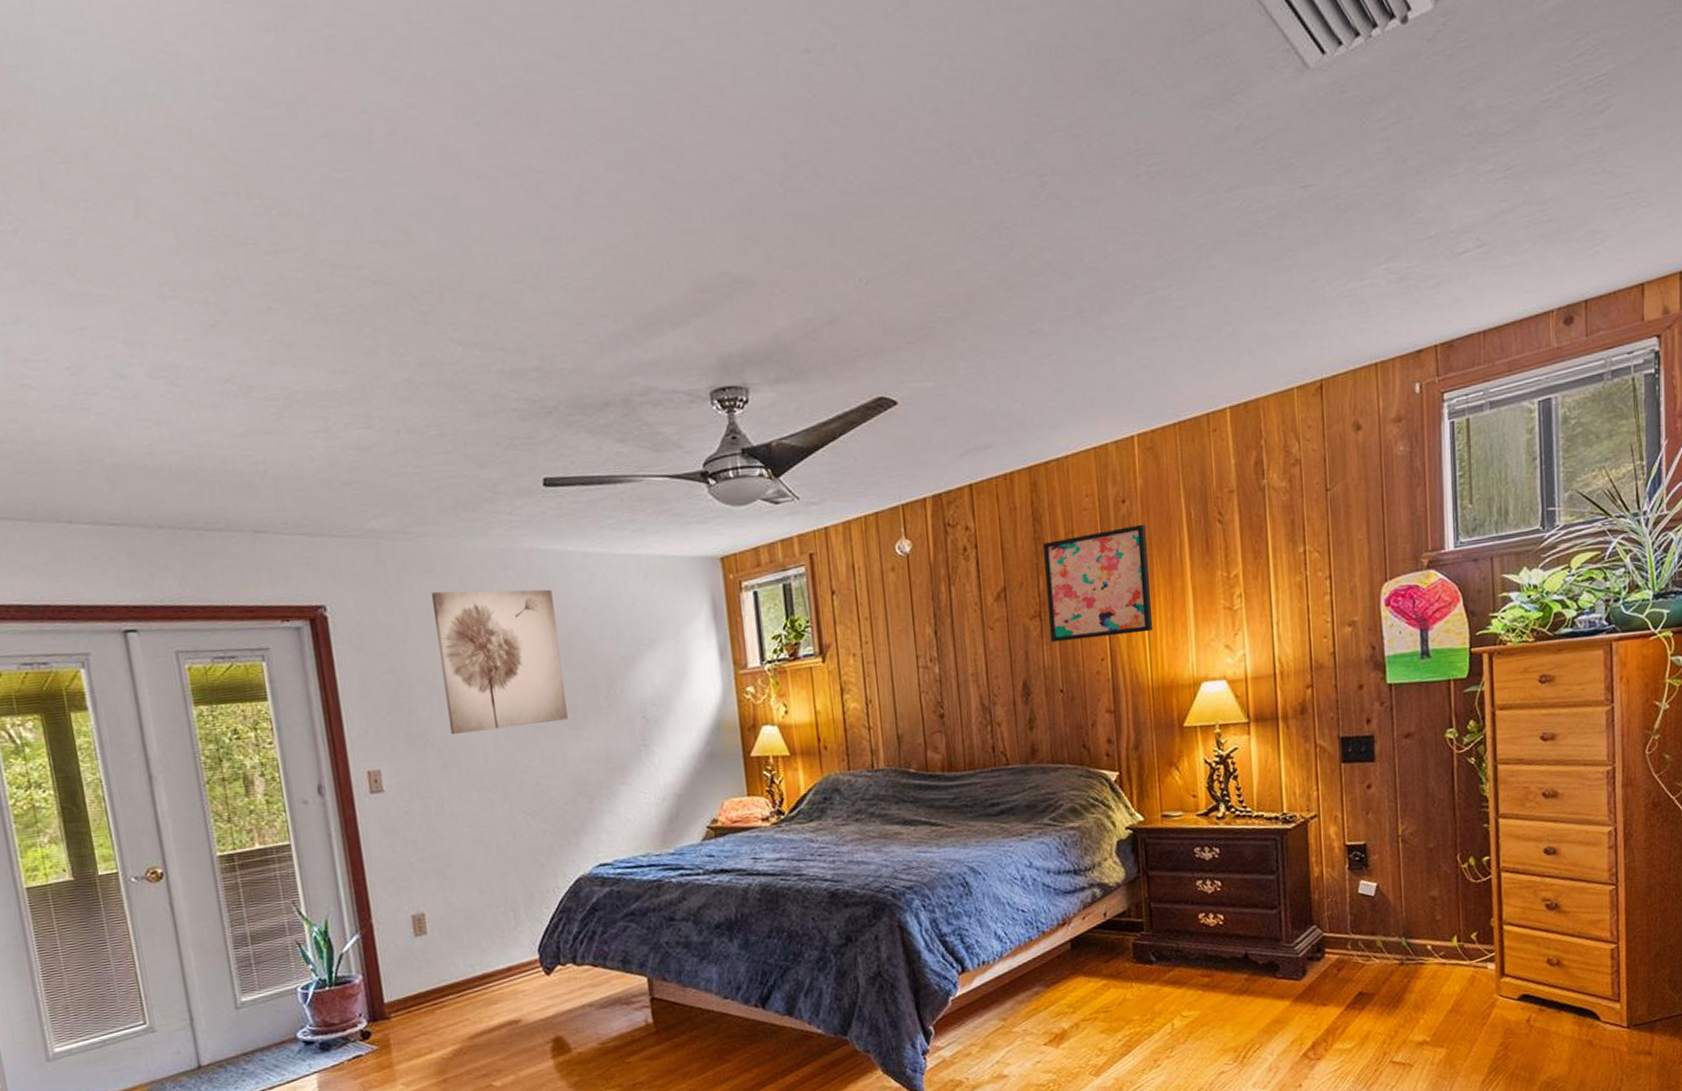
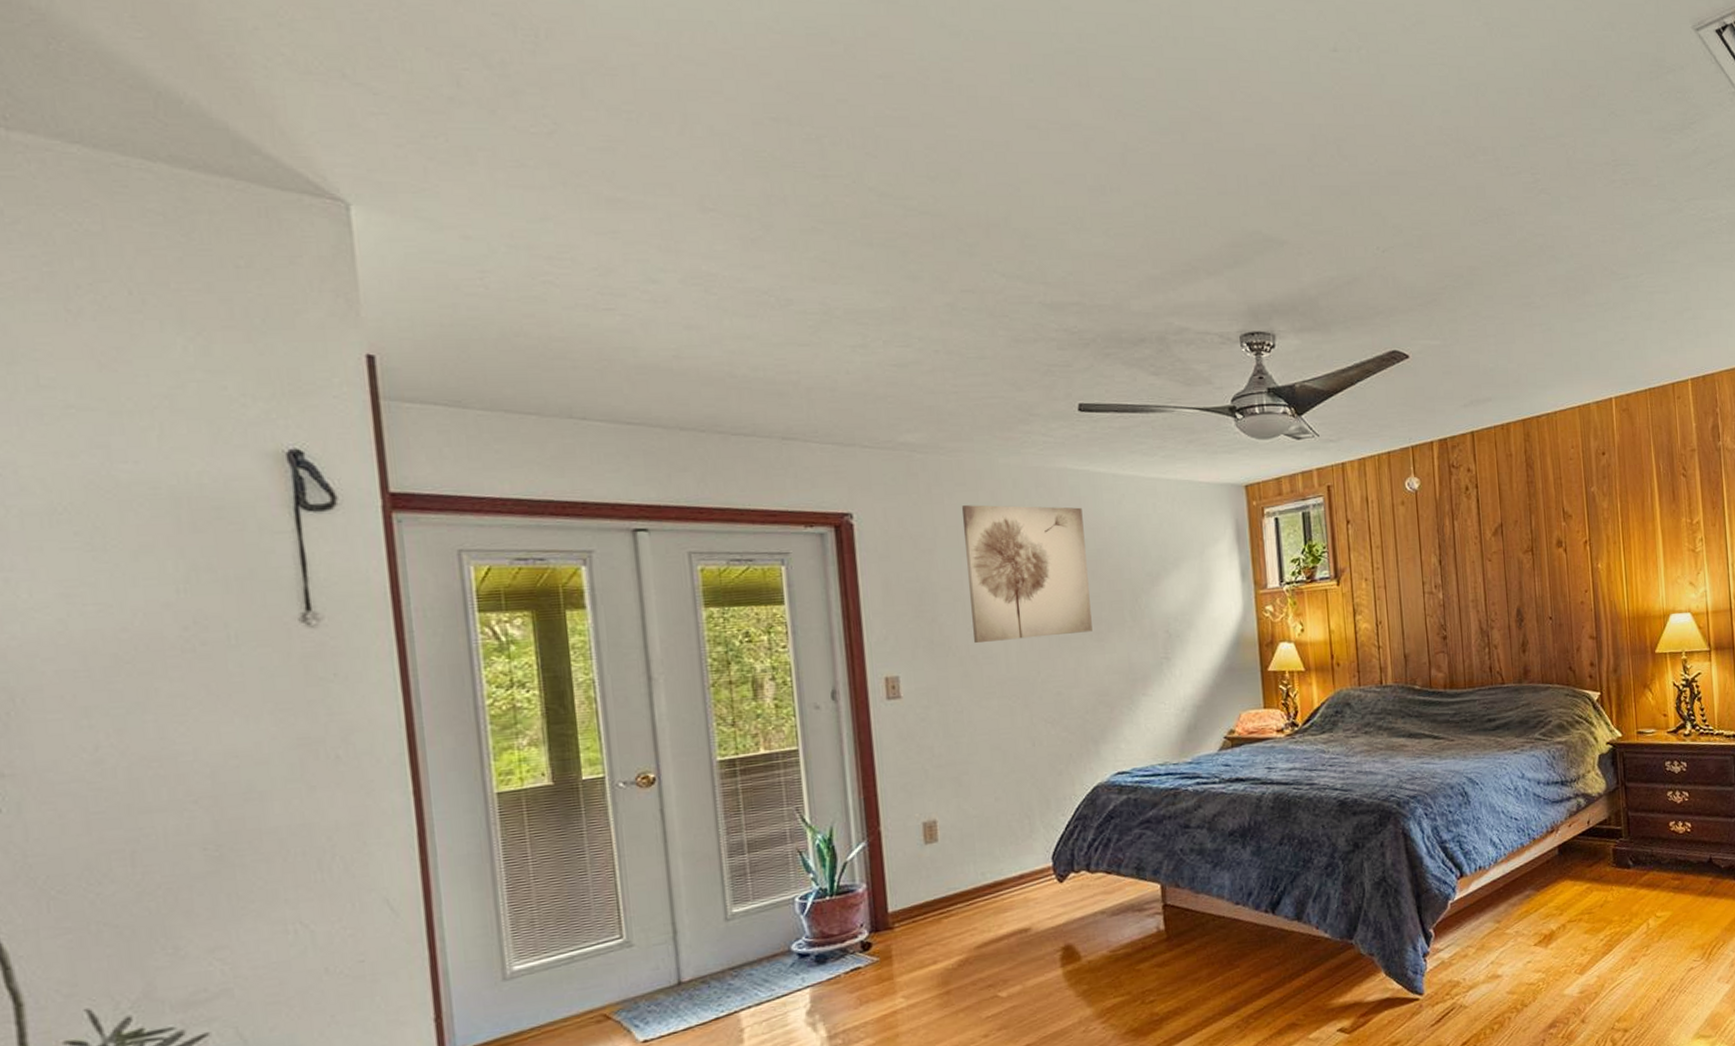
wall art: present [1042,524,1153,643] -> none [1534,474,1629,575]

